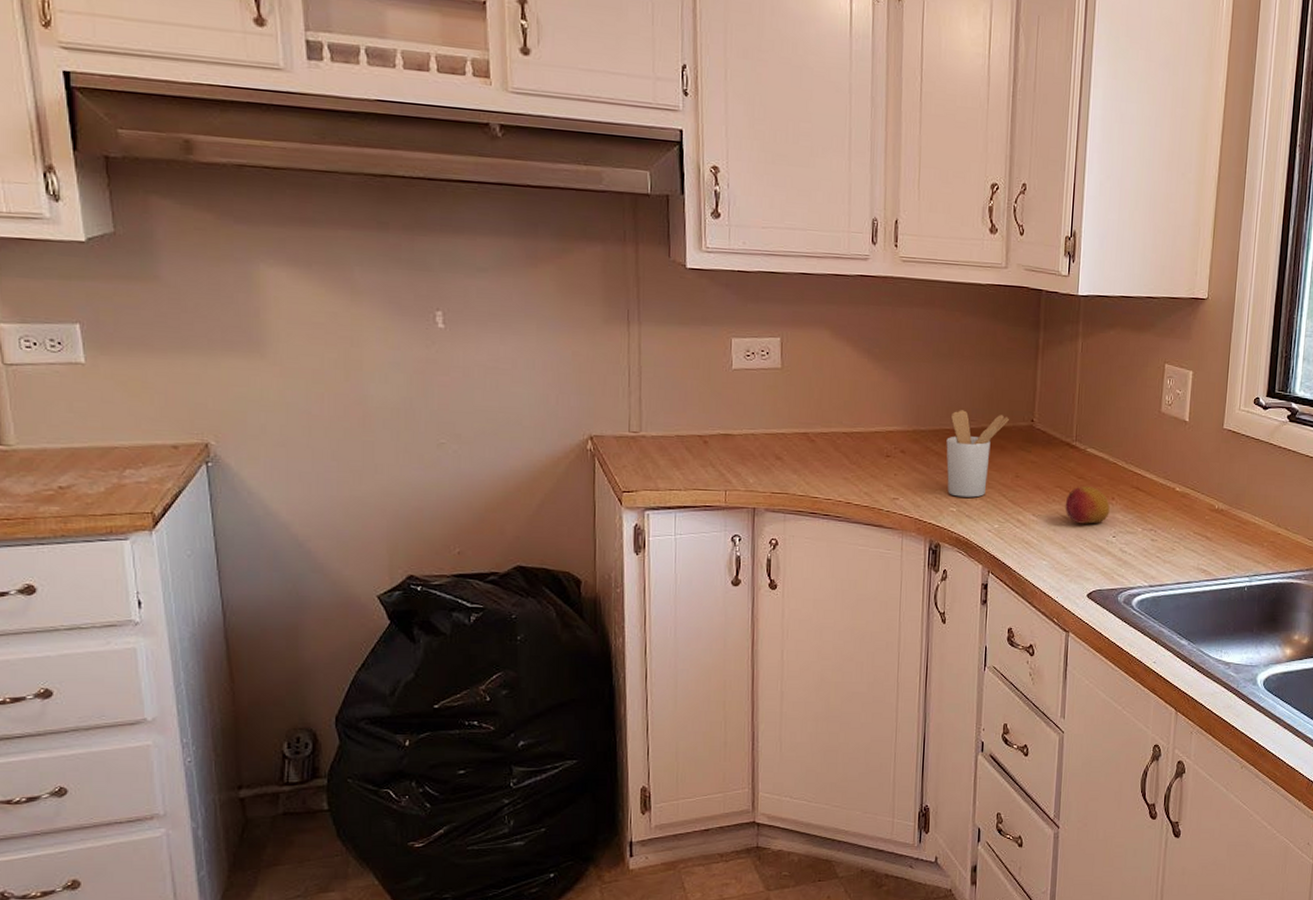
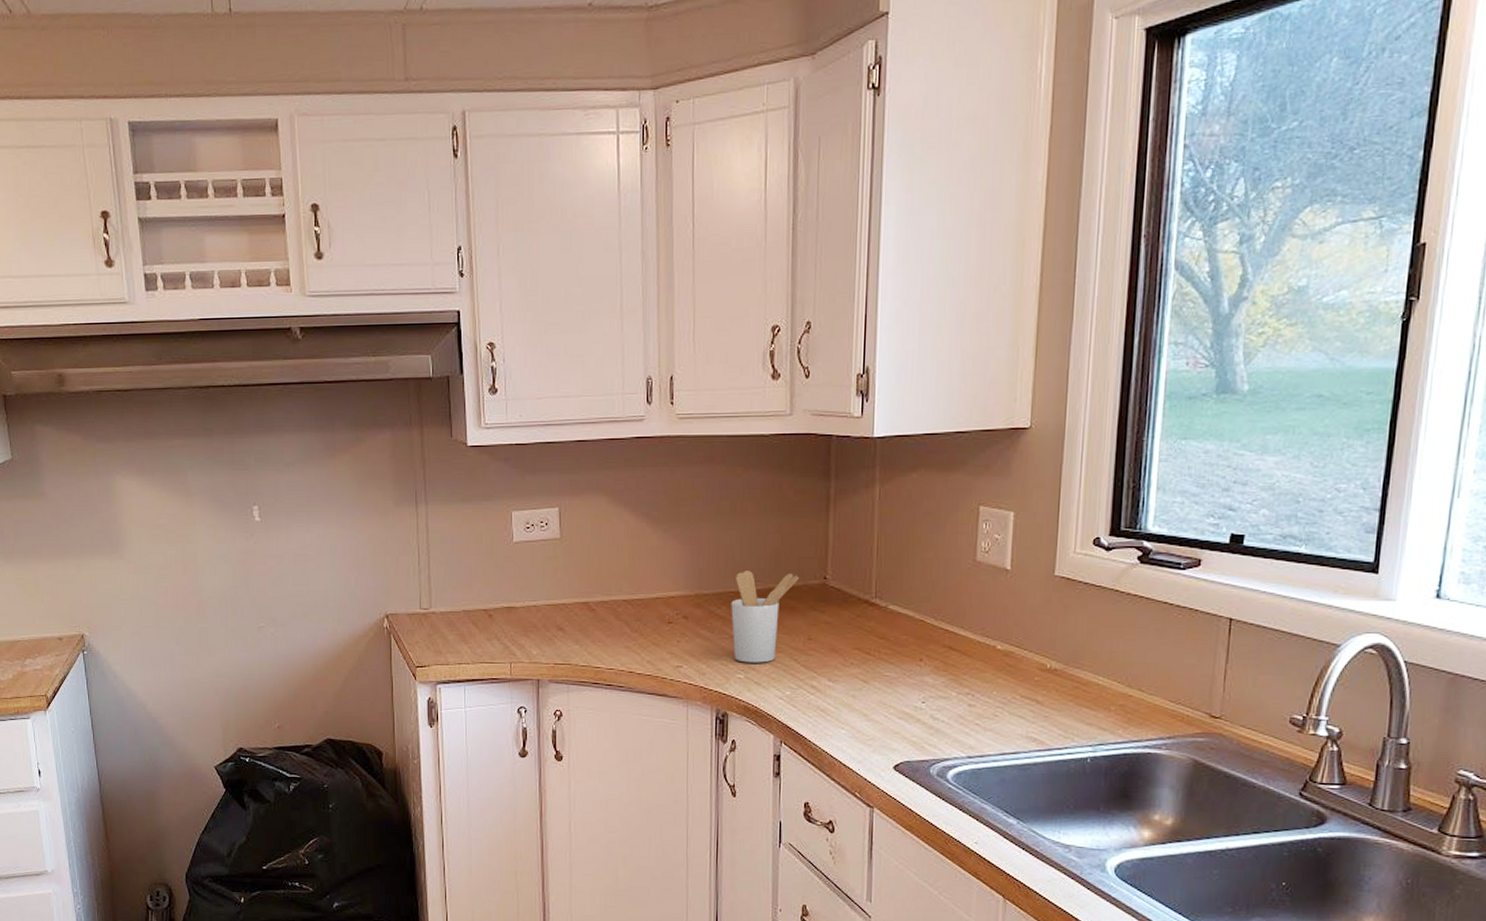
fruit: present [1065,486,1110,524] -> none [865,647,918,689]

